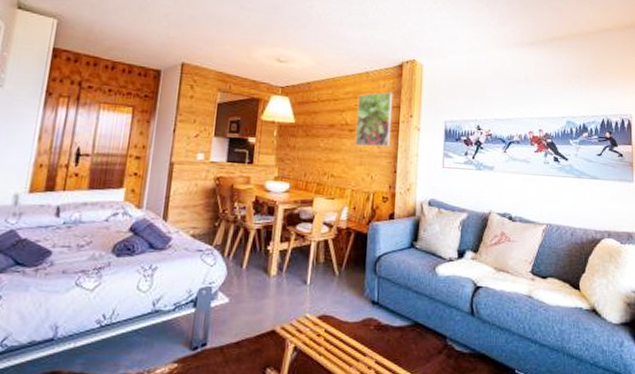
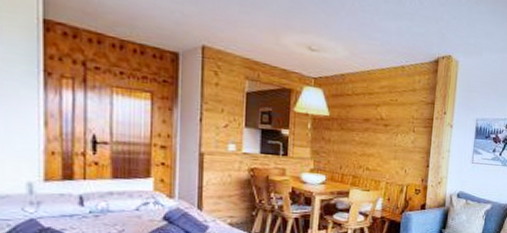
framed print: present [355,92,393,147] -> none [390,87,428,143]

